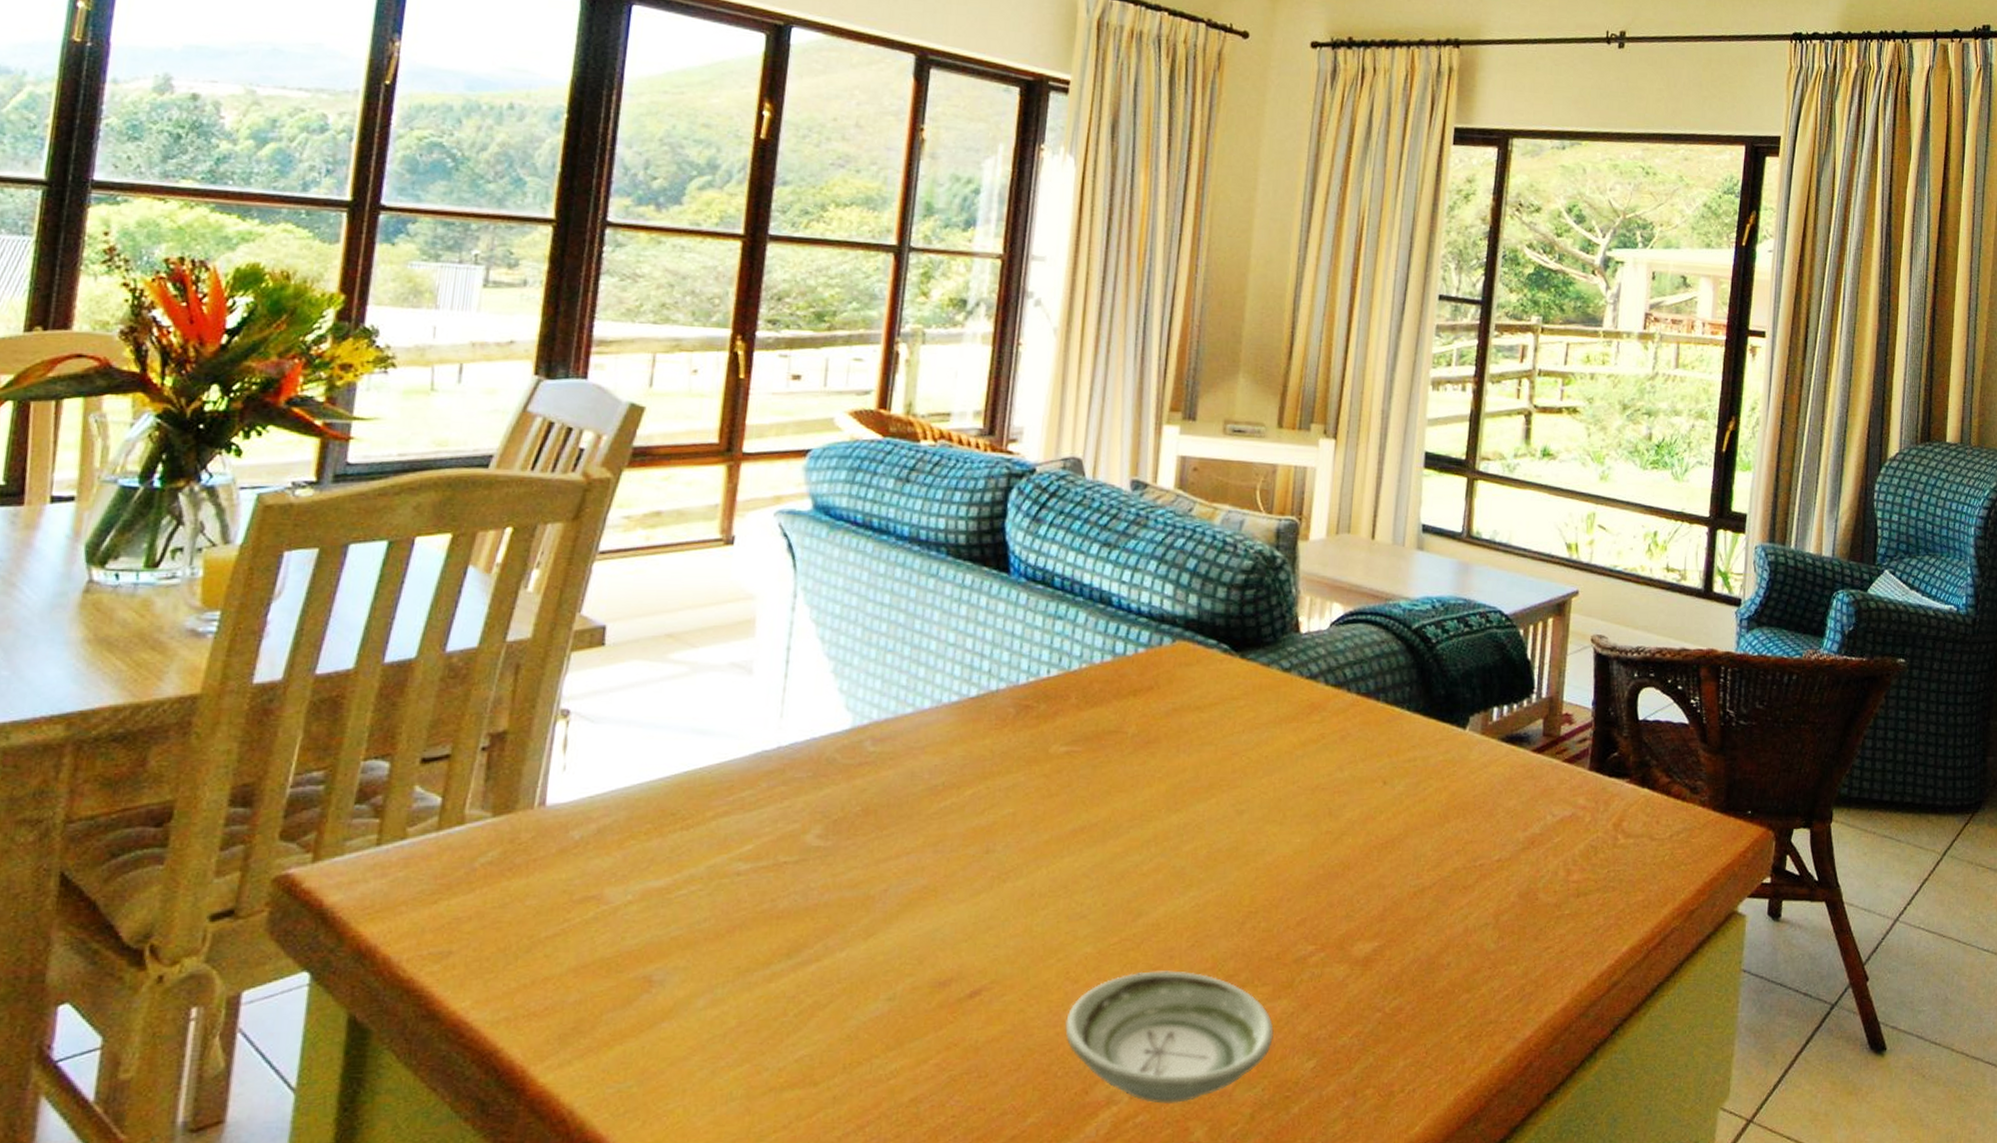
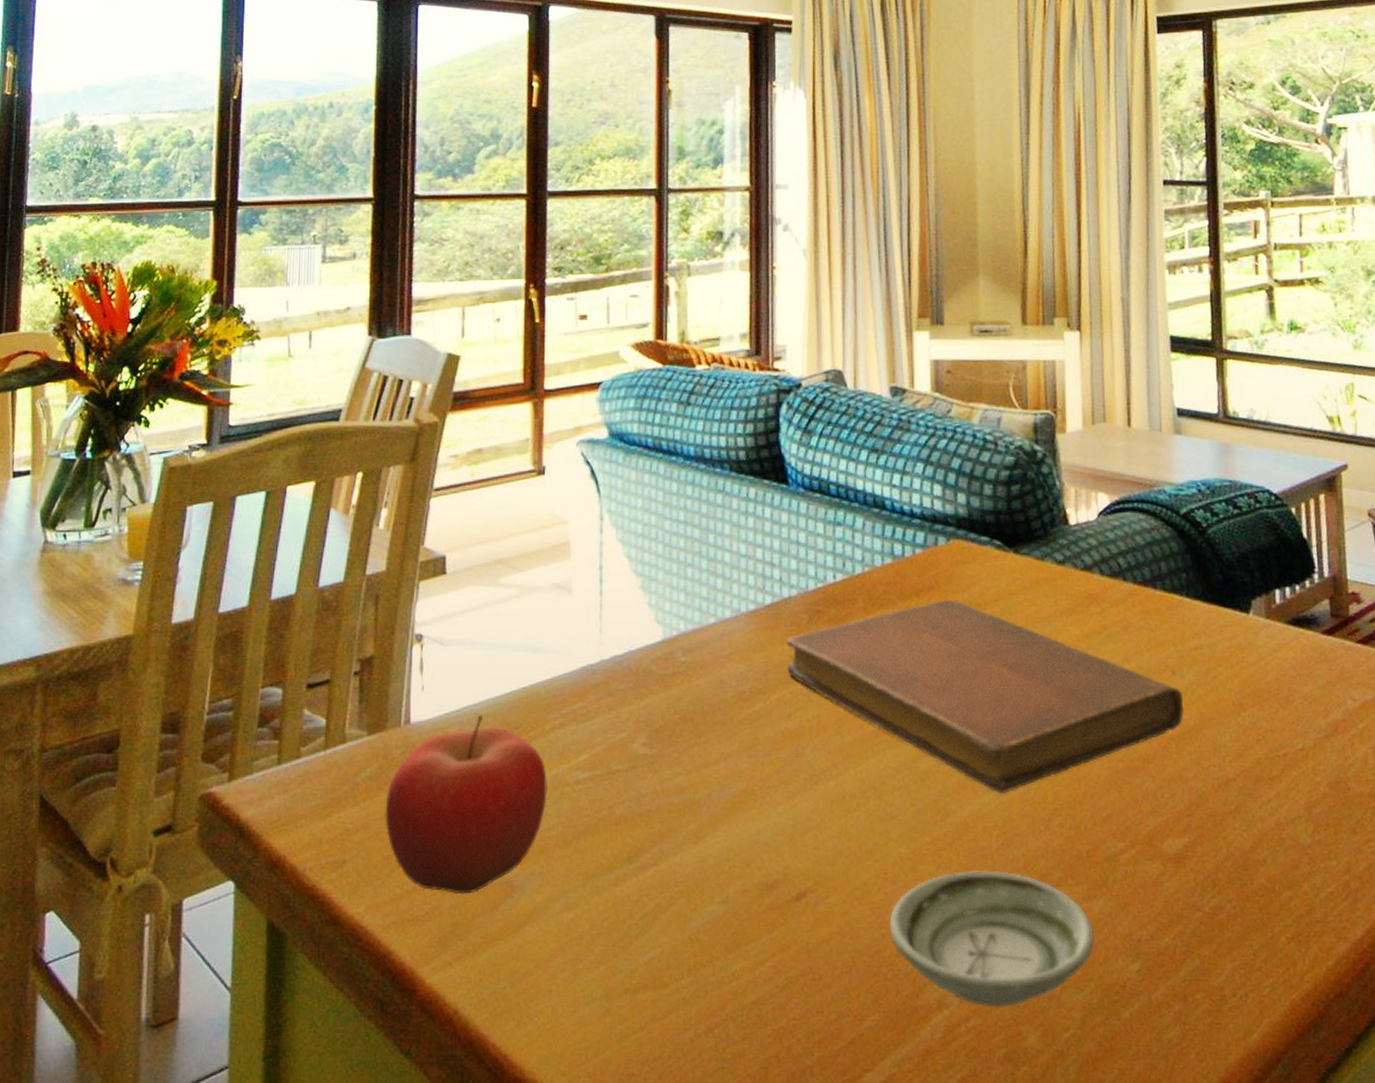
fruit: none [504,799,703,989] -> present [385,715,547,895]
notebook: none [986,700,1391,896] -> present [786,599,1184,794]

